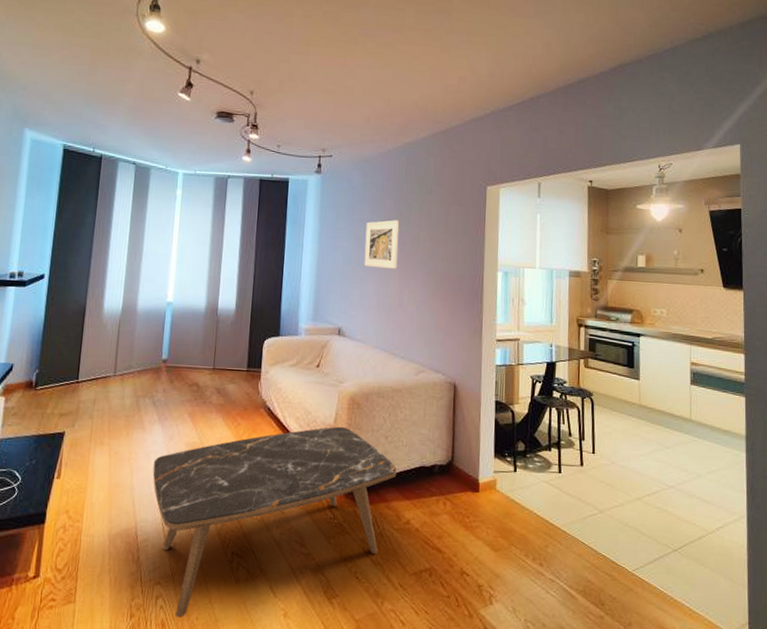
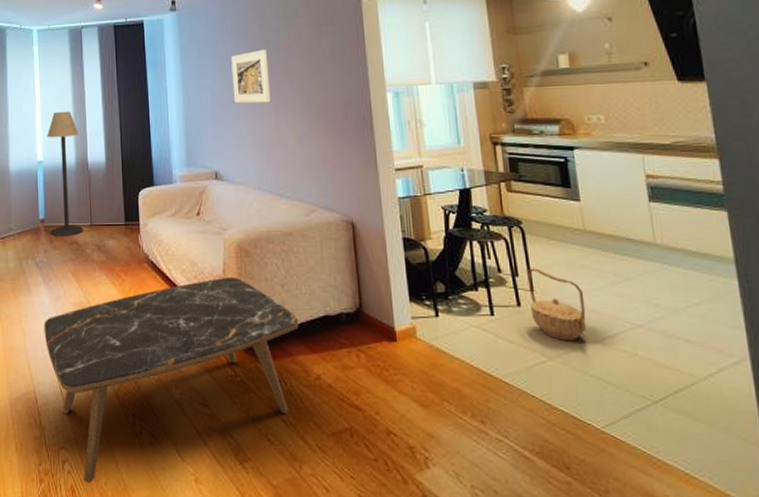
floor lamp: none [171,255,212,378] -> present [47,111,83,237]
basket: none [590,434,633,498] -> present [527,268,586,342]

